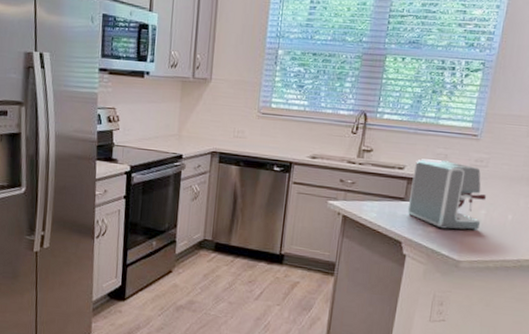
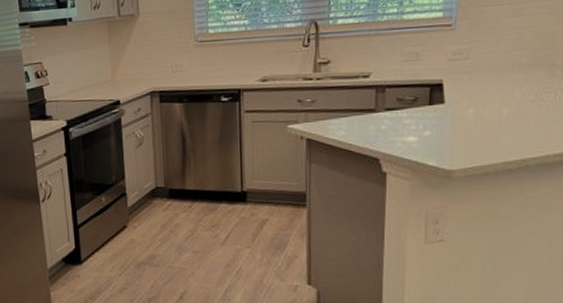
coffee maker: present [407,159,487,230] -> none [380,59,473,137]

